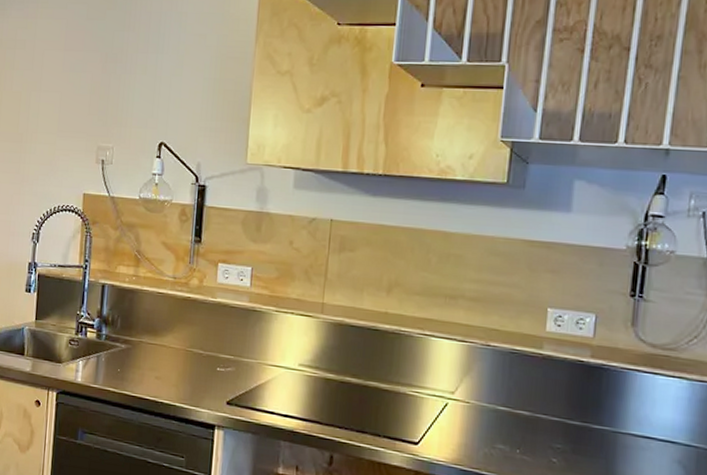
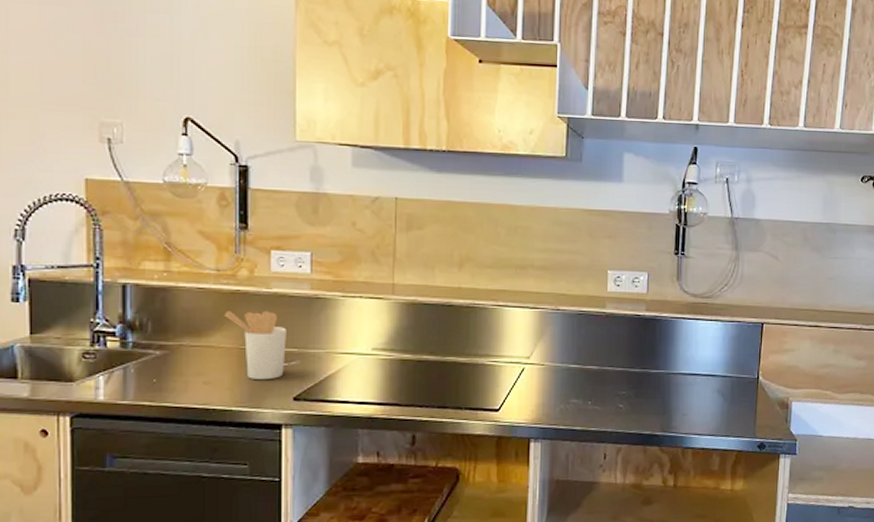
utensil holder: none [177,315,226,382] -> present [225,311,286,381]

